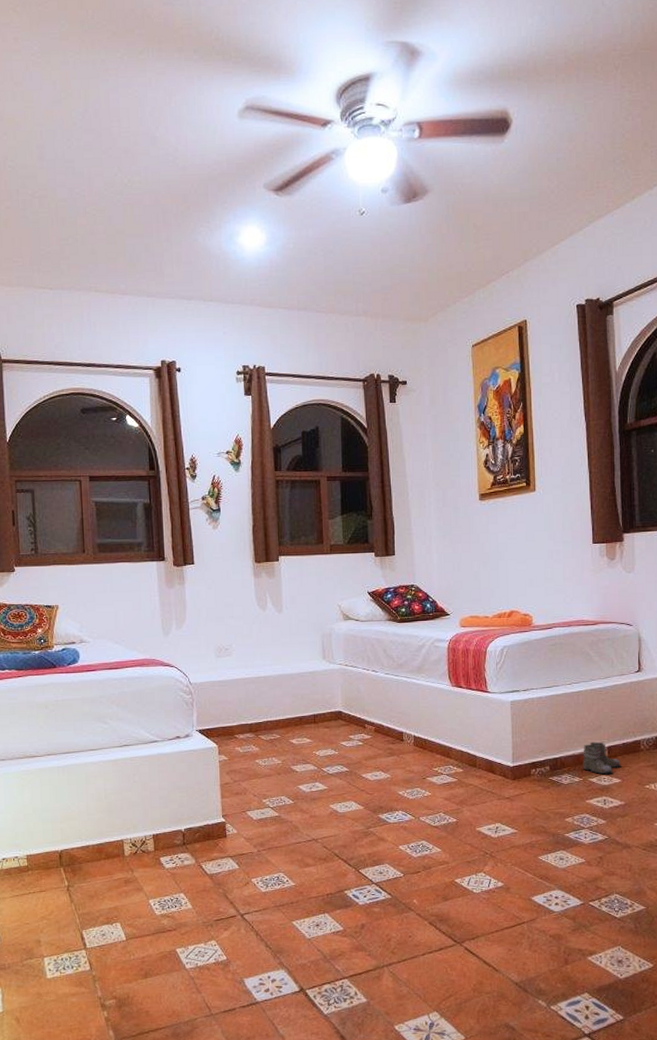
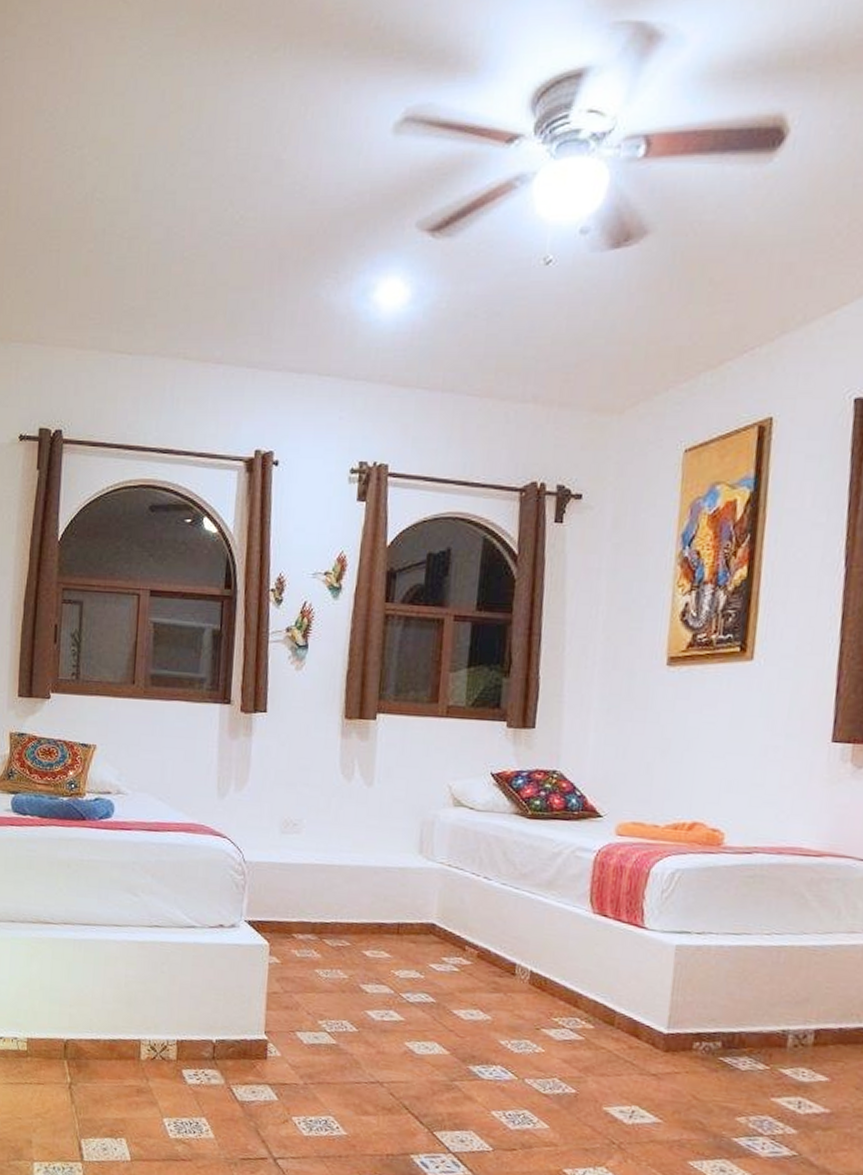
boots: present [582,742,621,775] -> none [771,1018,833,1069]

